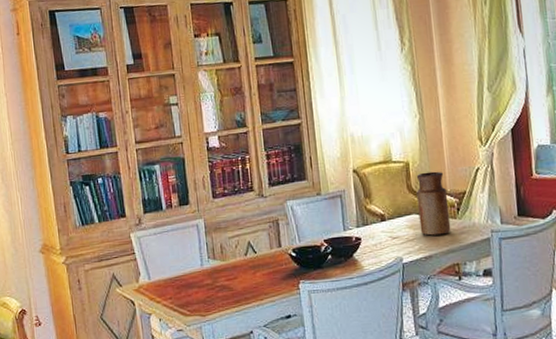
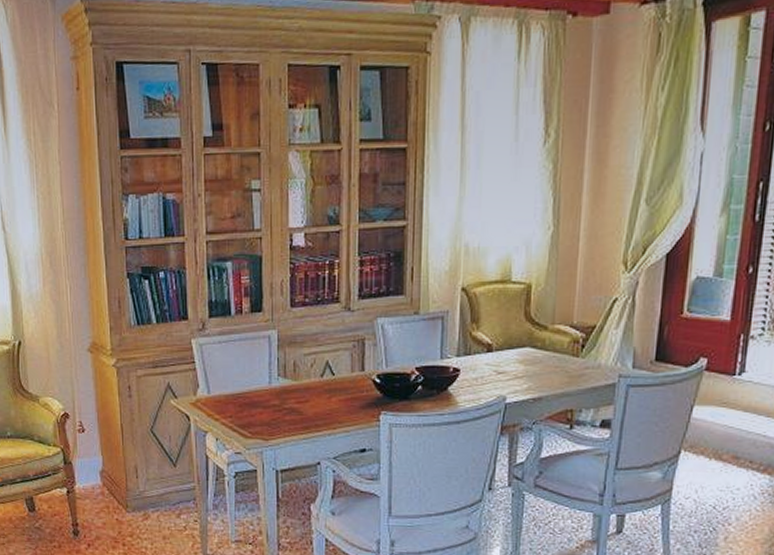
vase: present [416,171,451,236] -> none [533,298,573,374]

